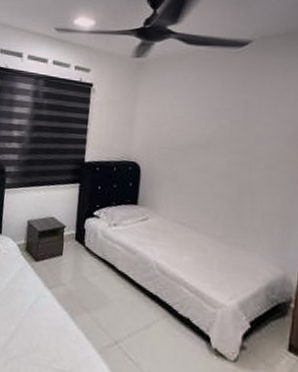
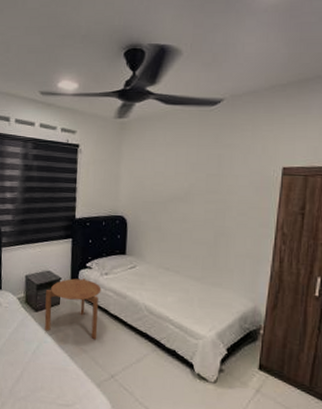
side table: none [44,227,109,298] -> present [44,278,101,339]

